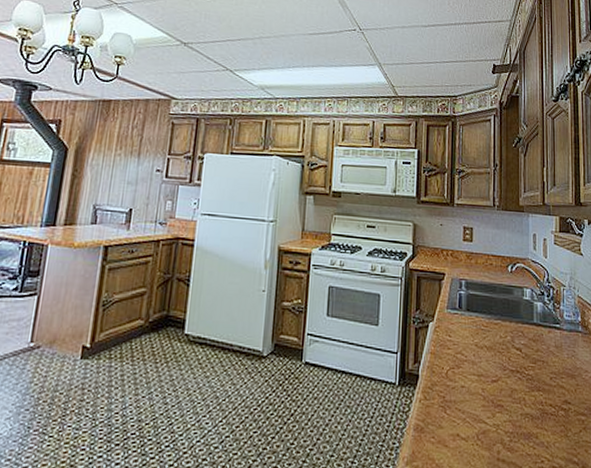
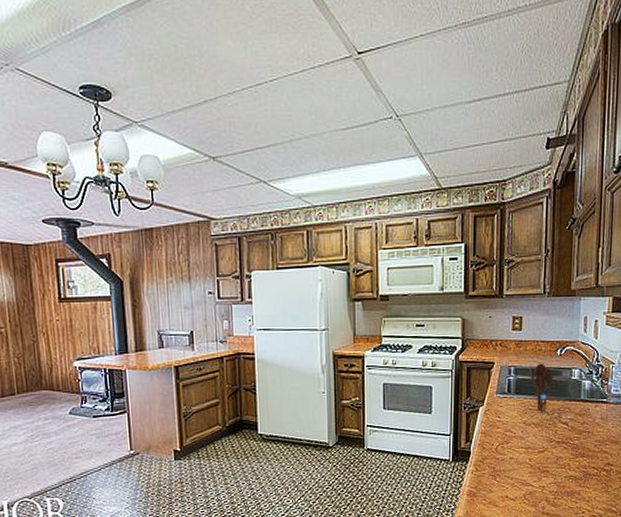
utensil holder: none [481,279,505,334] -> present [529,363,554,412]

